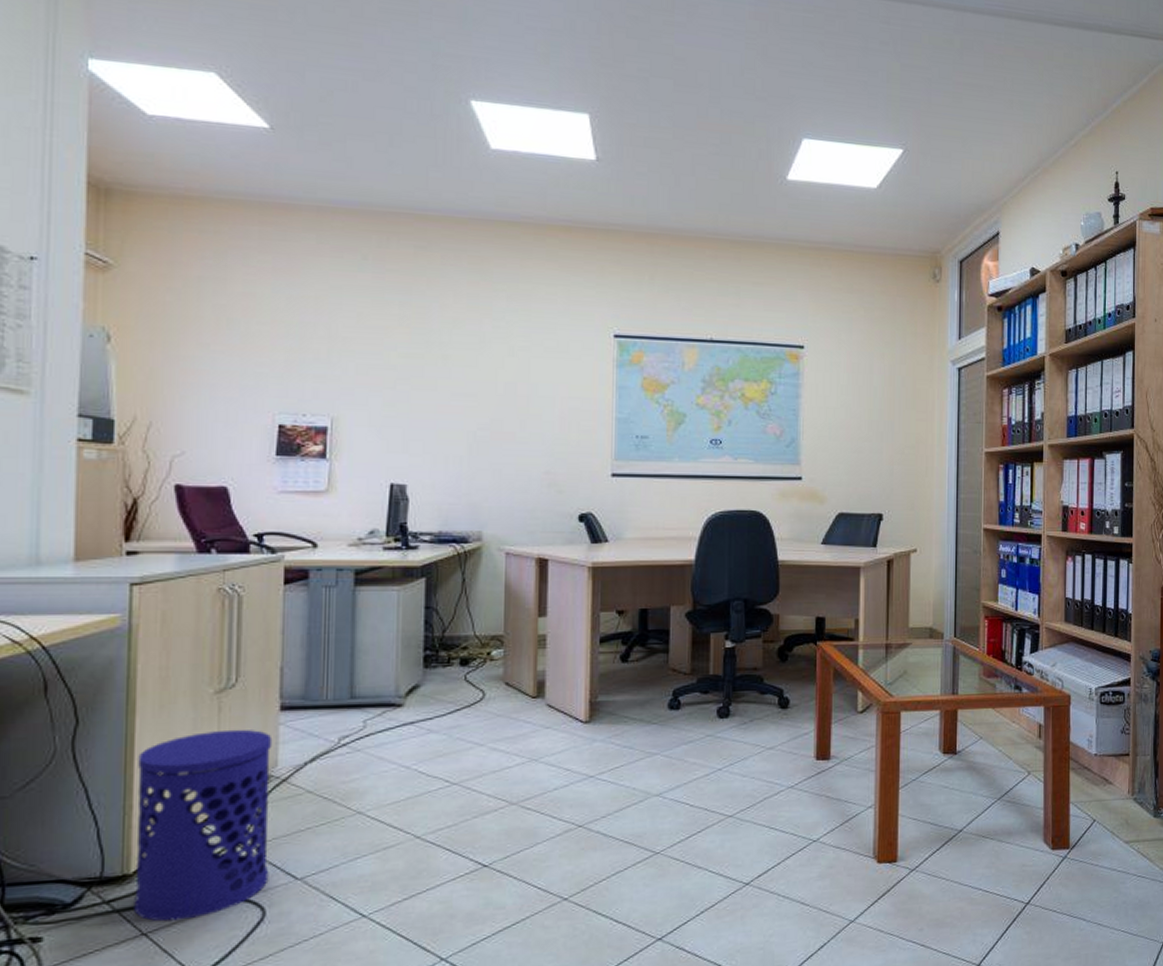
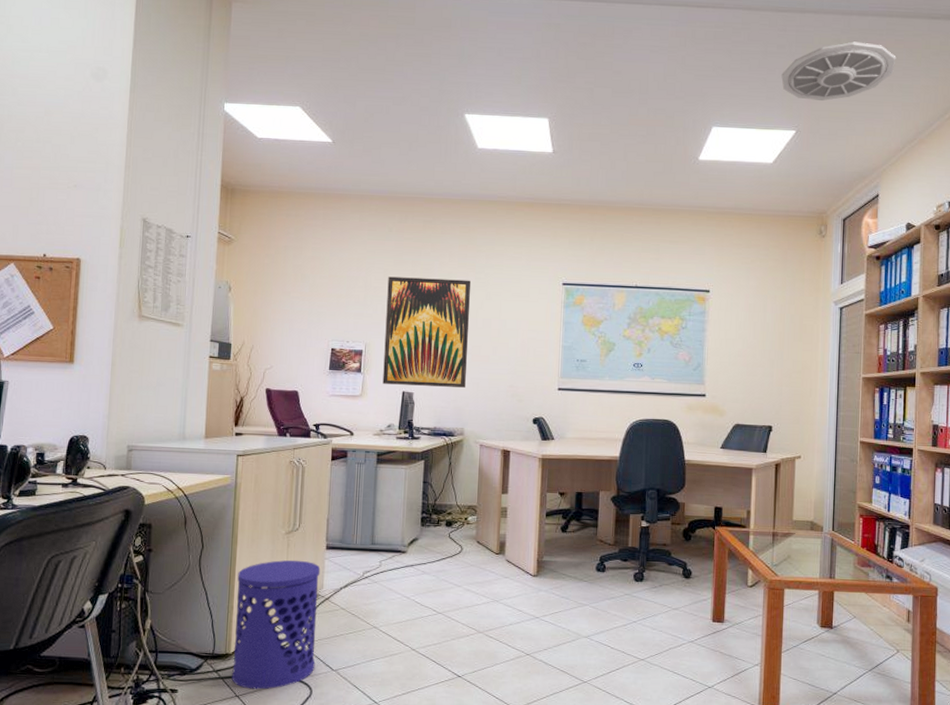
wall art: none [360,323,486,476] -> present [383,276,471,388]
ceiling vent: none [885,44,1016,115] -> present [781,41,896,101]

